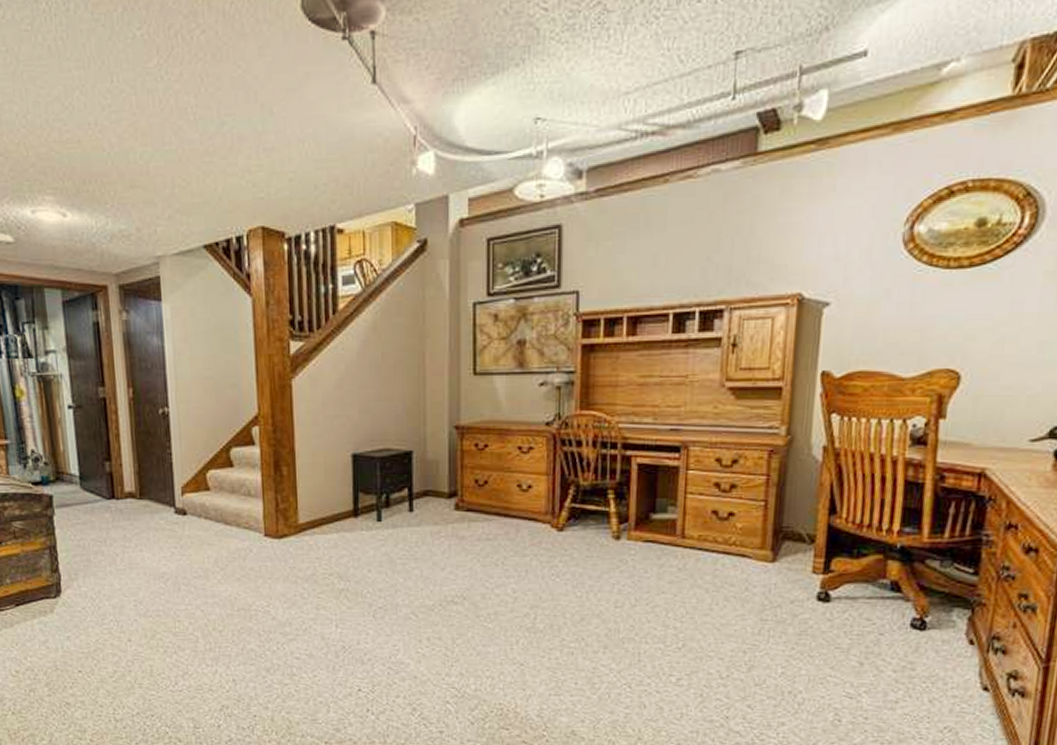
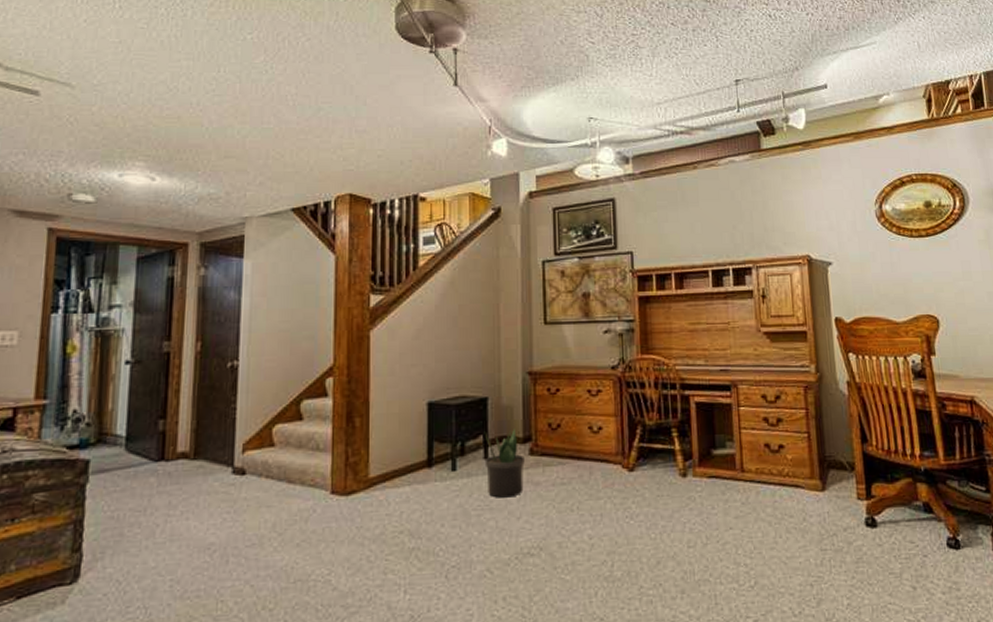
planter: none [409,483,450,549] -> present [484,429,525,498]

